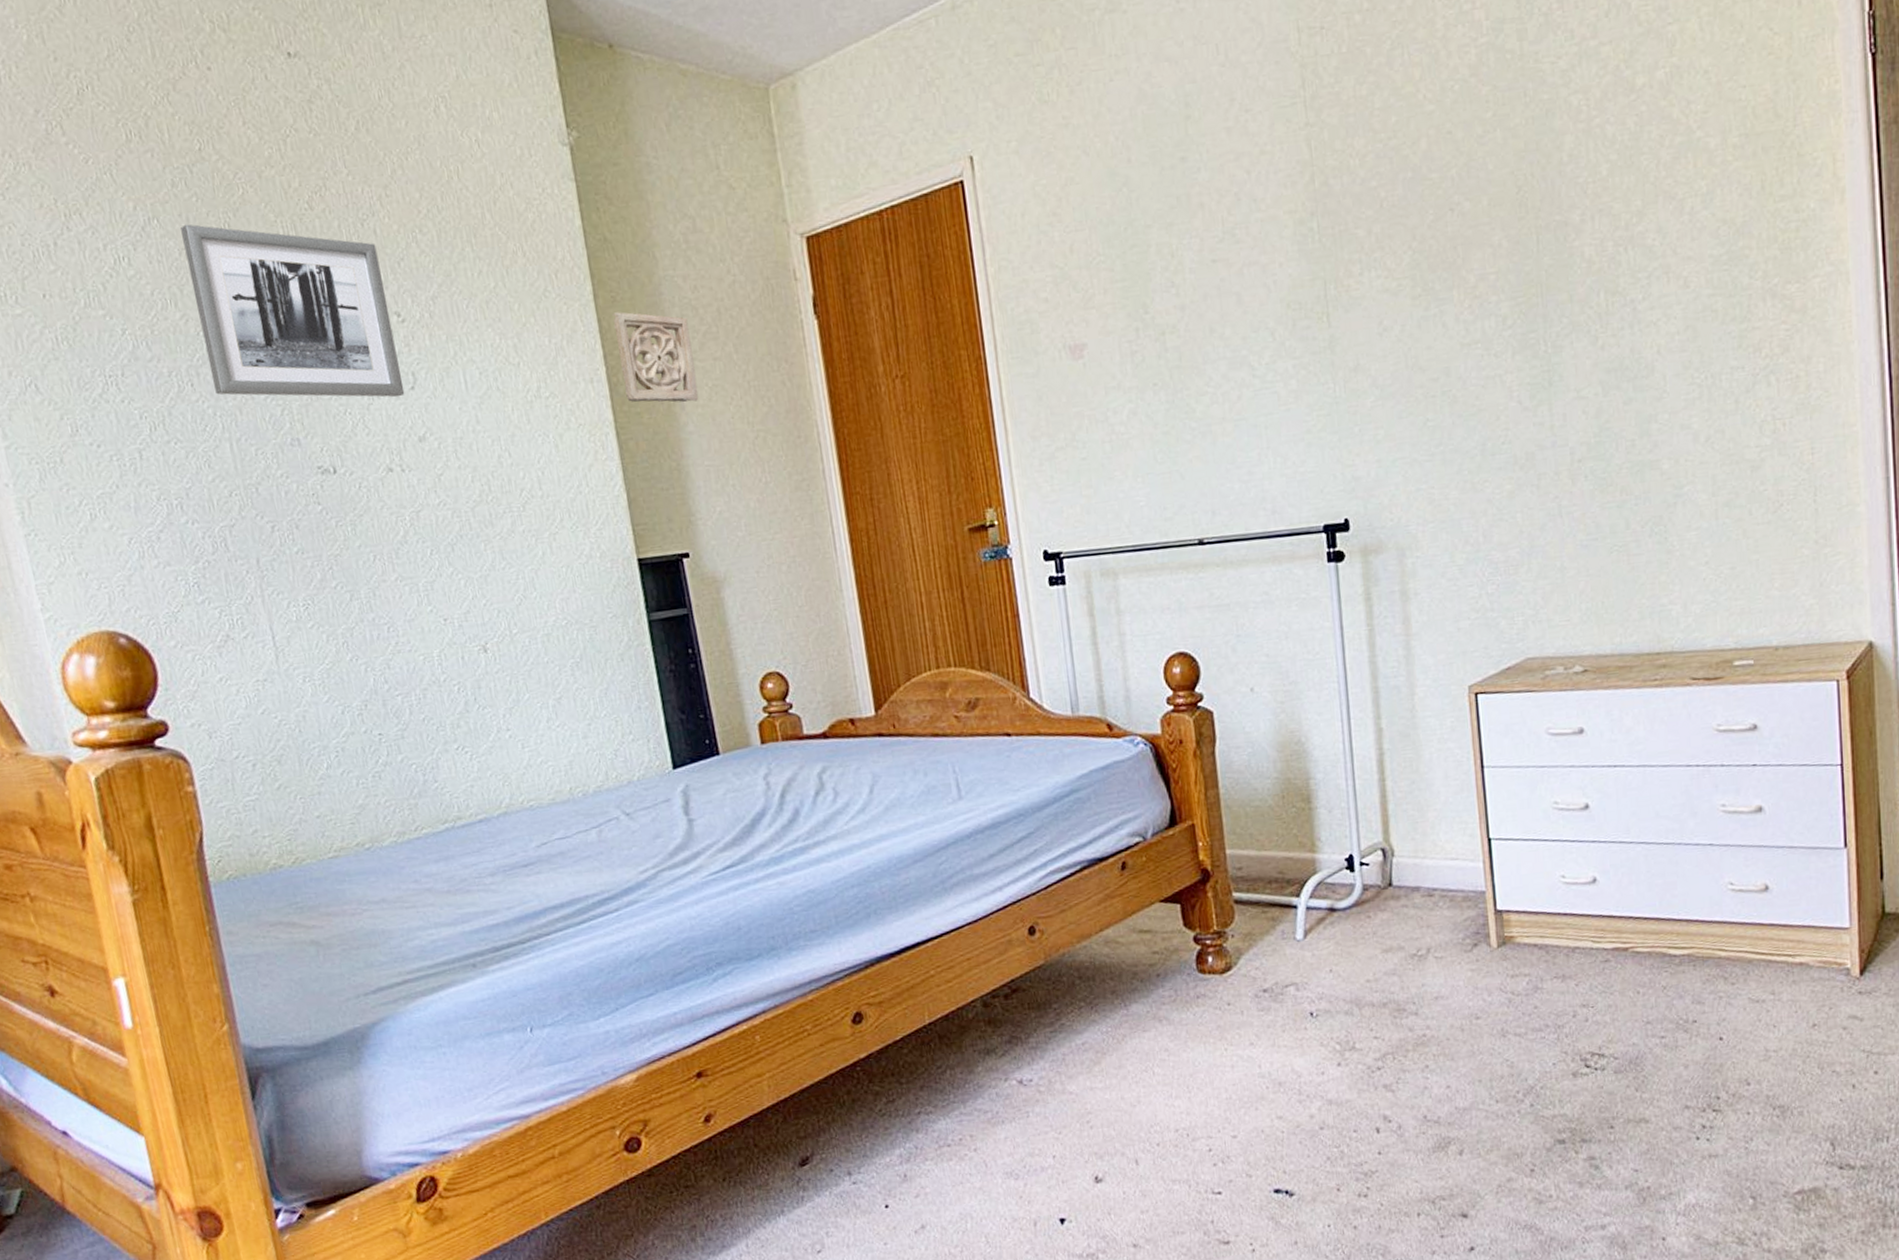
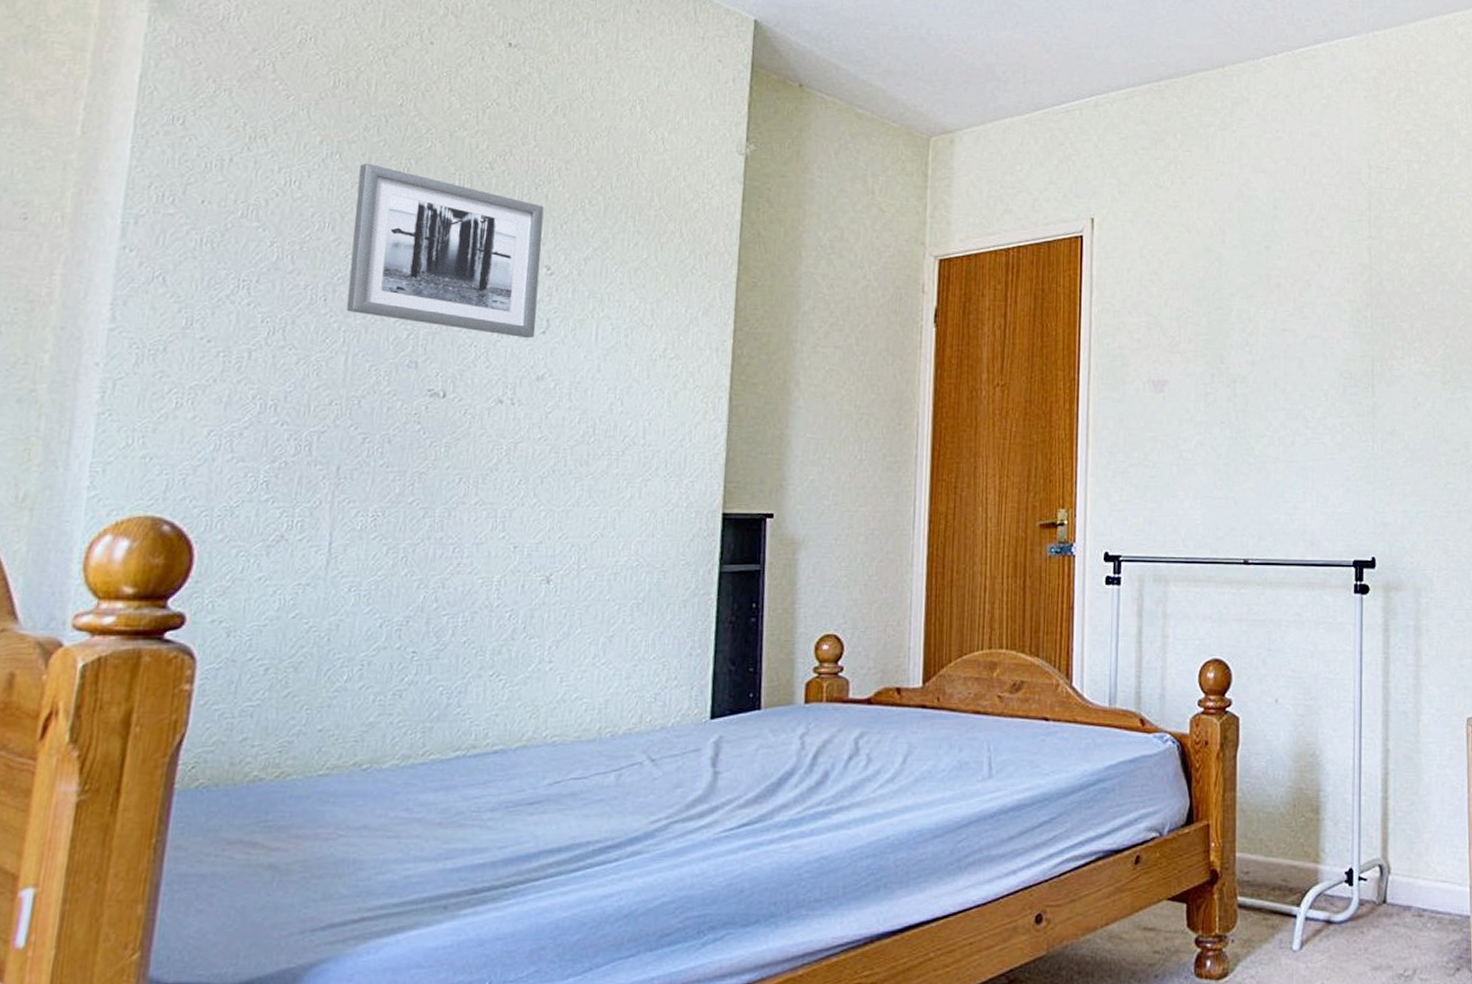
wall ornament: present [612,312,699,403] -> none [746,295,818,381]

